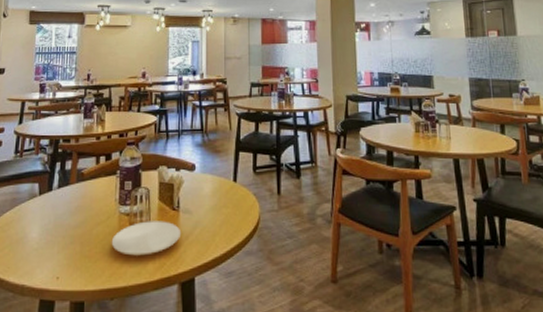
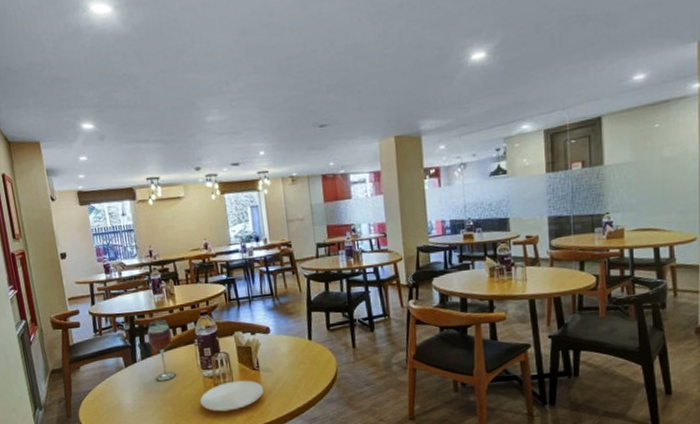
wineglass: none [69,146,95,214] -> present [147,319,176,381]

